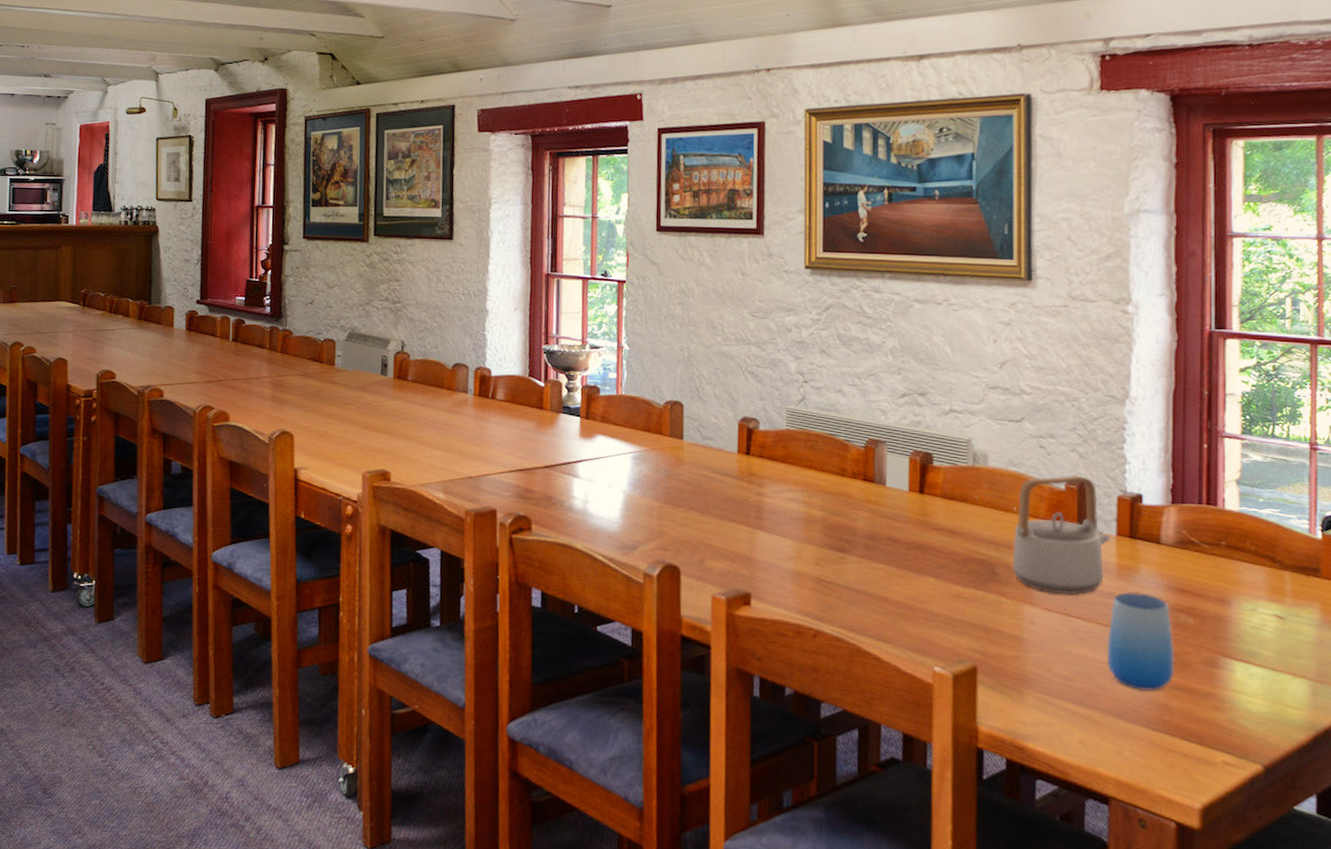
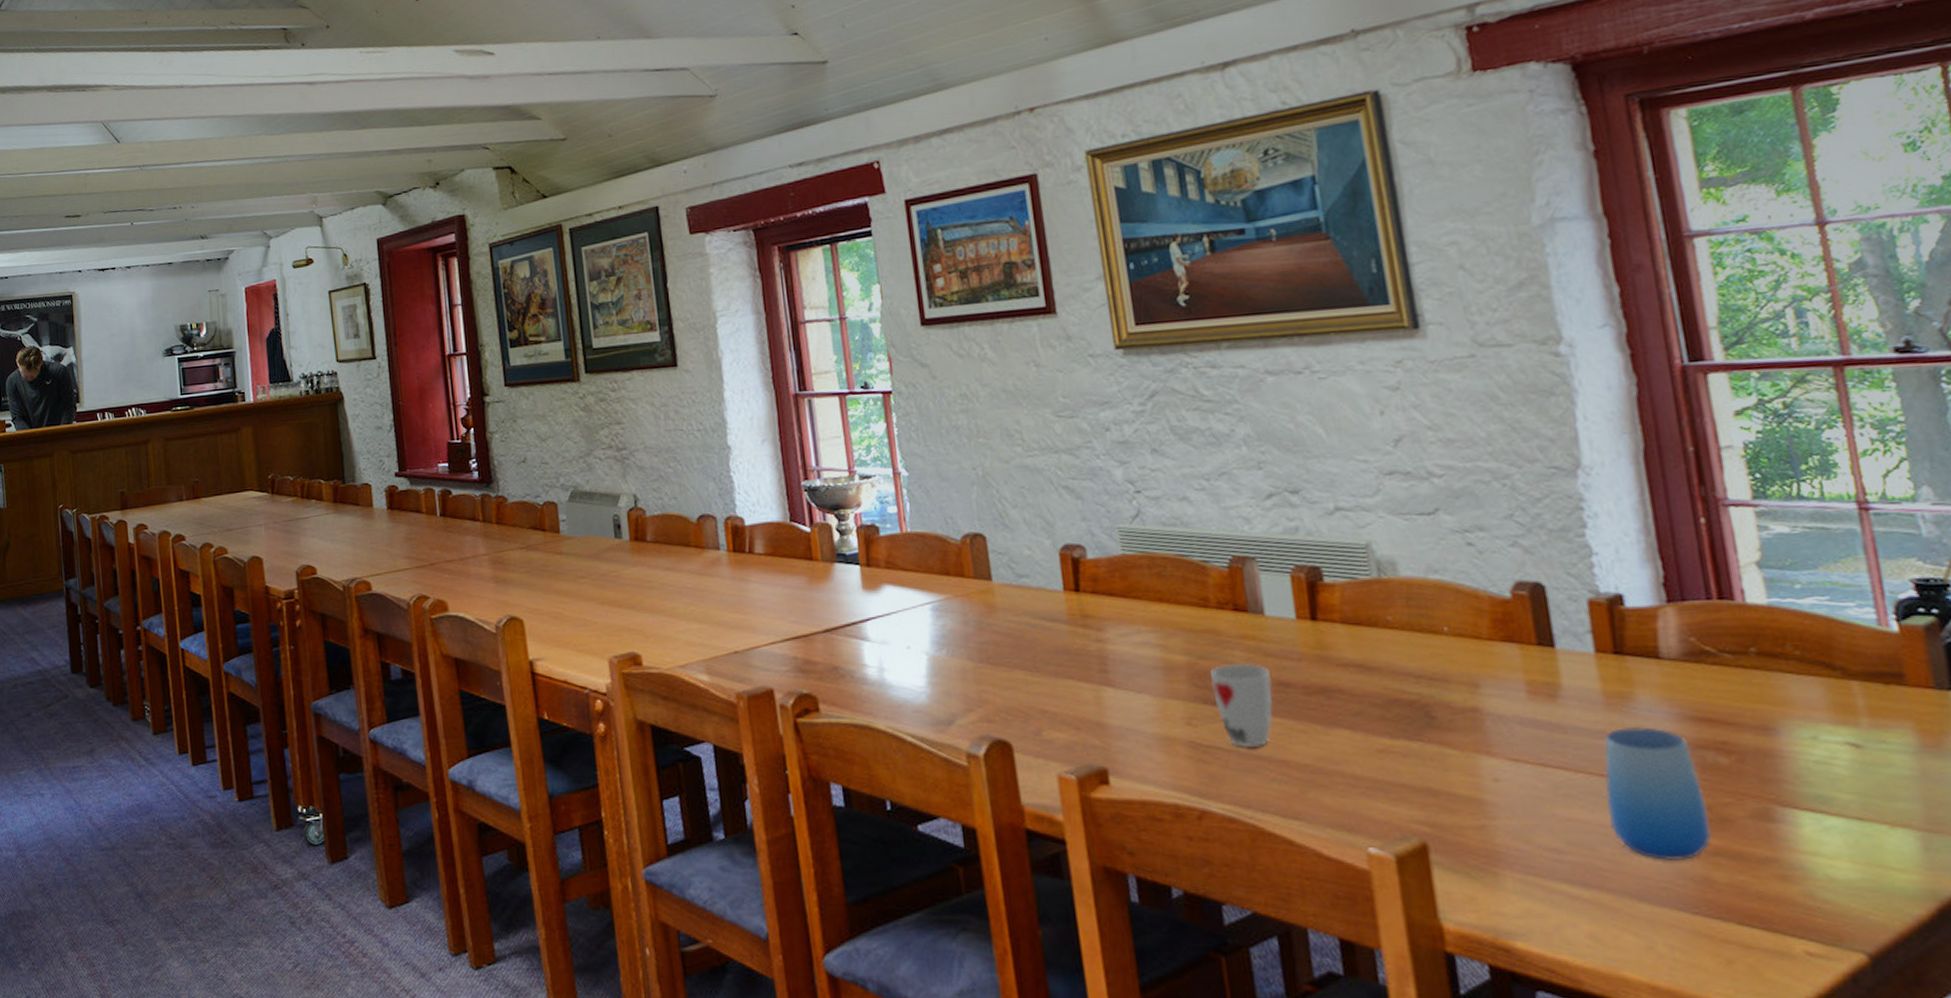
cup: none [839,521,883,586] -> present [1210,662,1274,749]
teapot: present [1012,475,1111,595] -> none [1448,576,1588,739]

